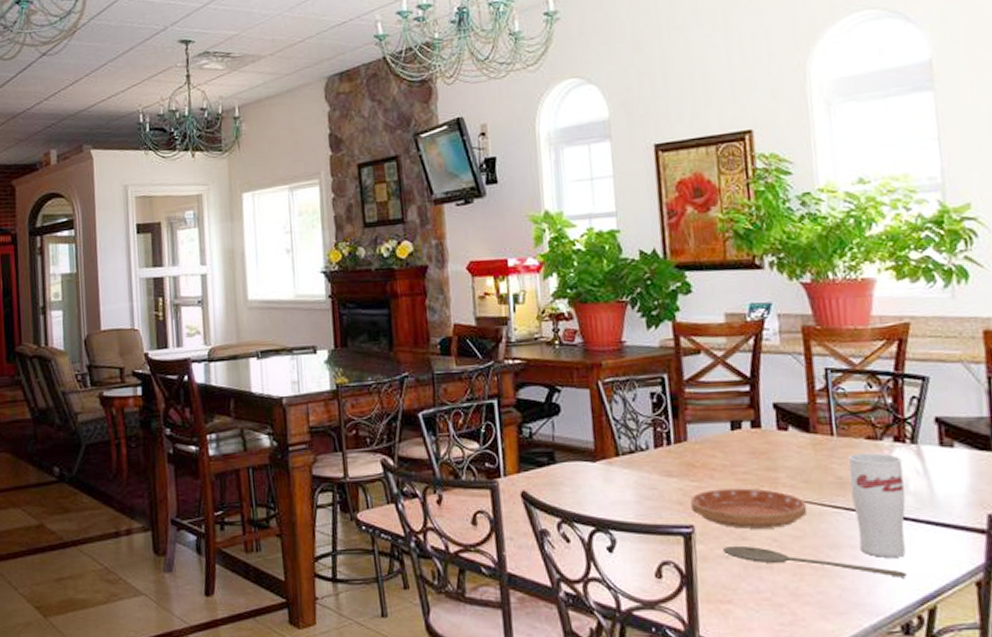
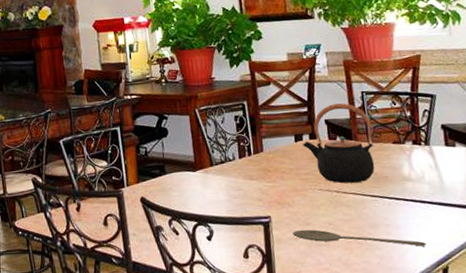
saucer: present [689,488,807,529] -> none [267,185,353,217]
teapot: none [740,382,840,488] -> present [302,103,375,184]
cup: present [847,453,906,557] -> none [380,153,425,232]

